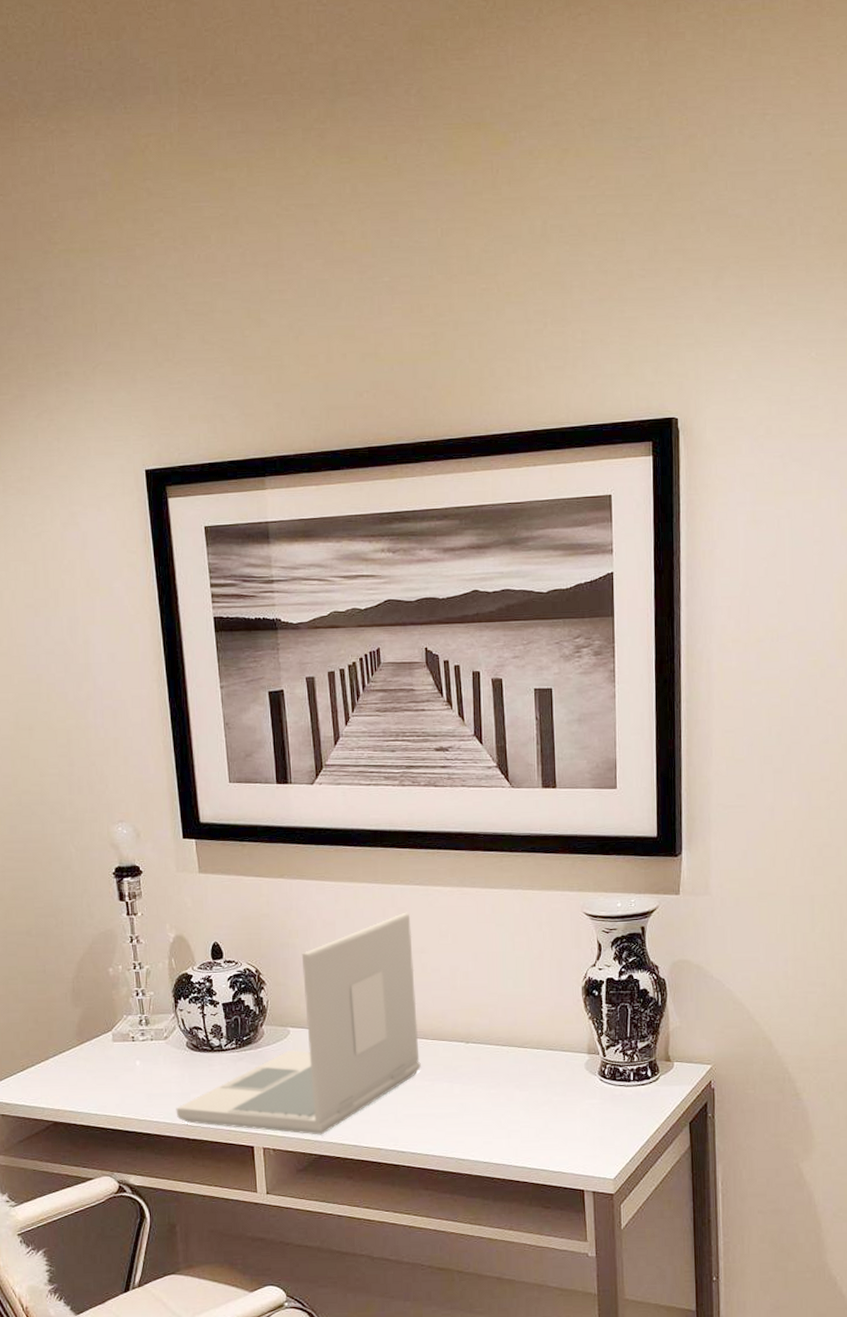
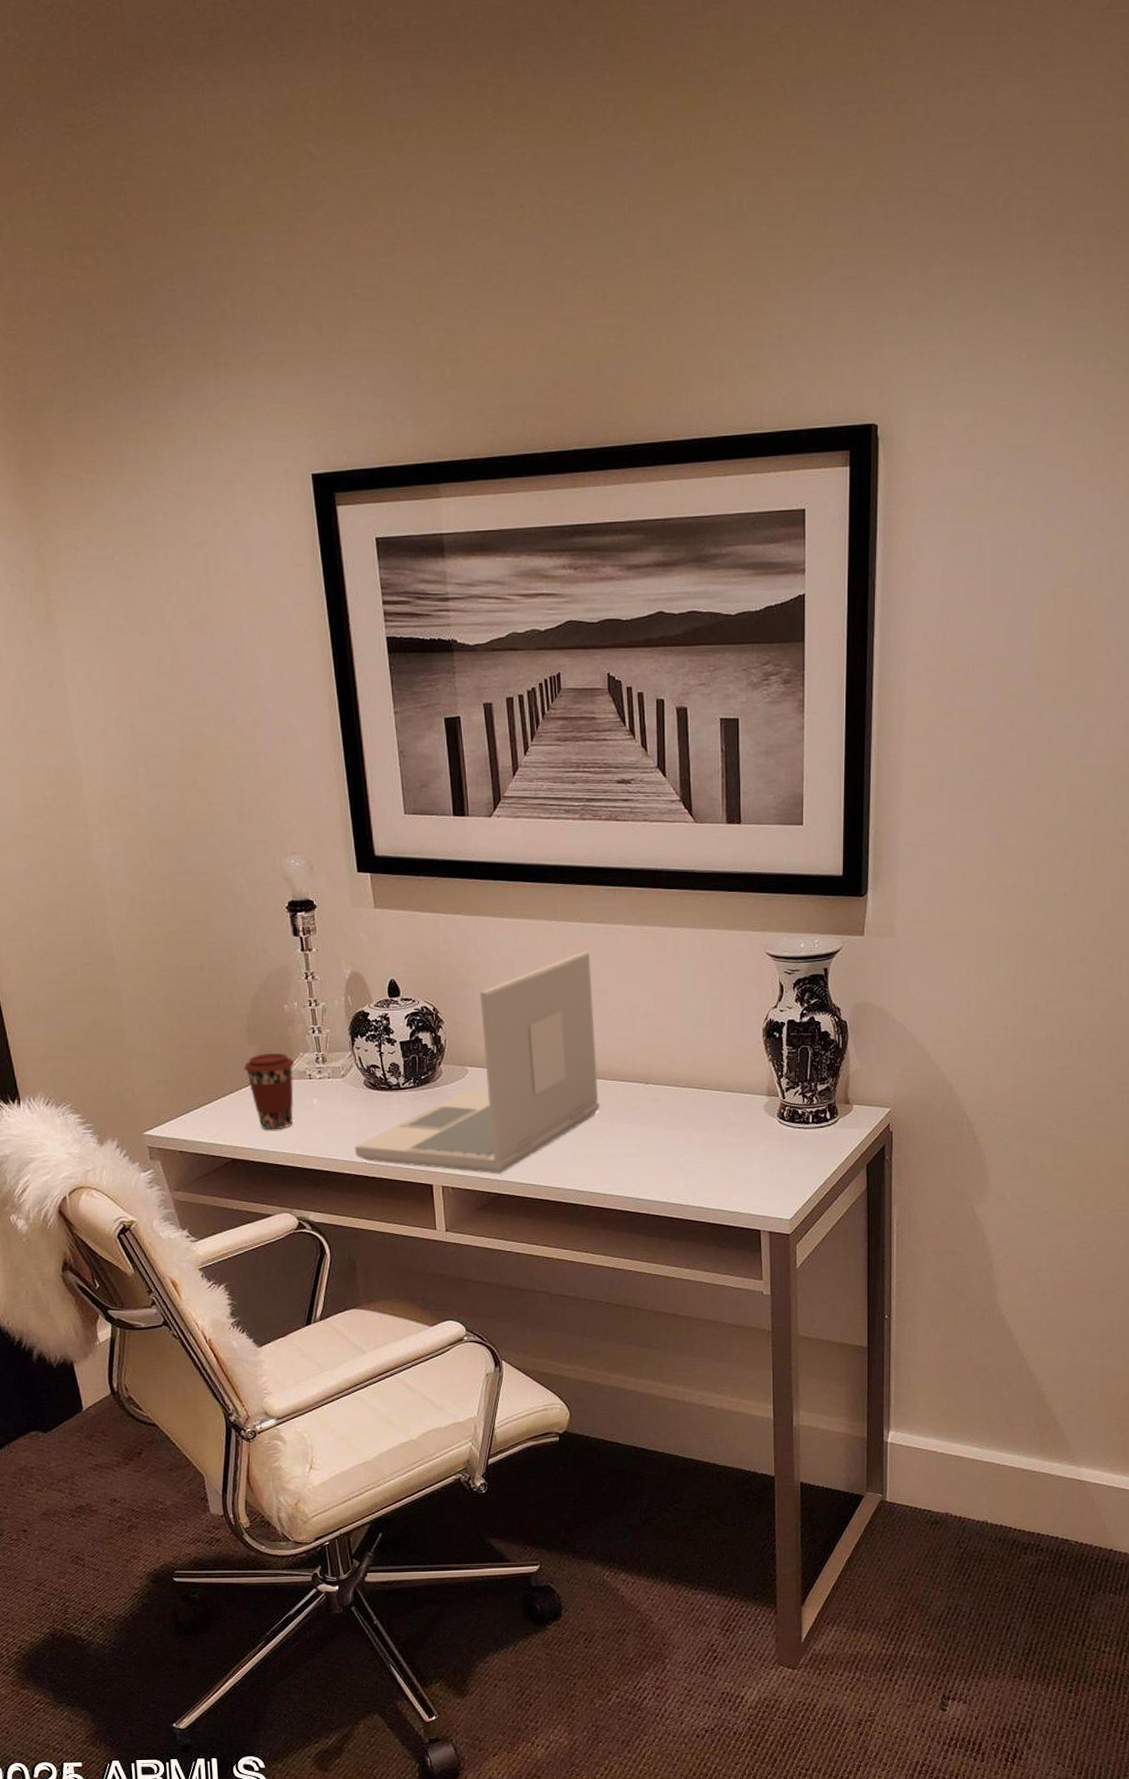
coffee cup: none [68,1015,118,1093] -> present [244,1052,295,1130]

